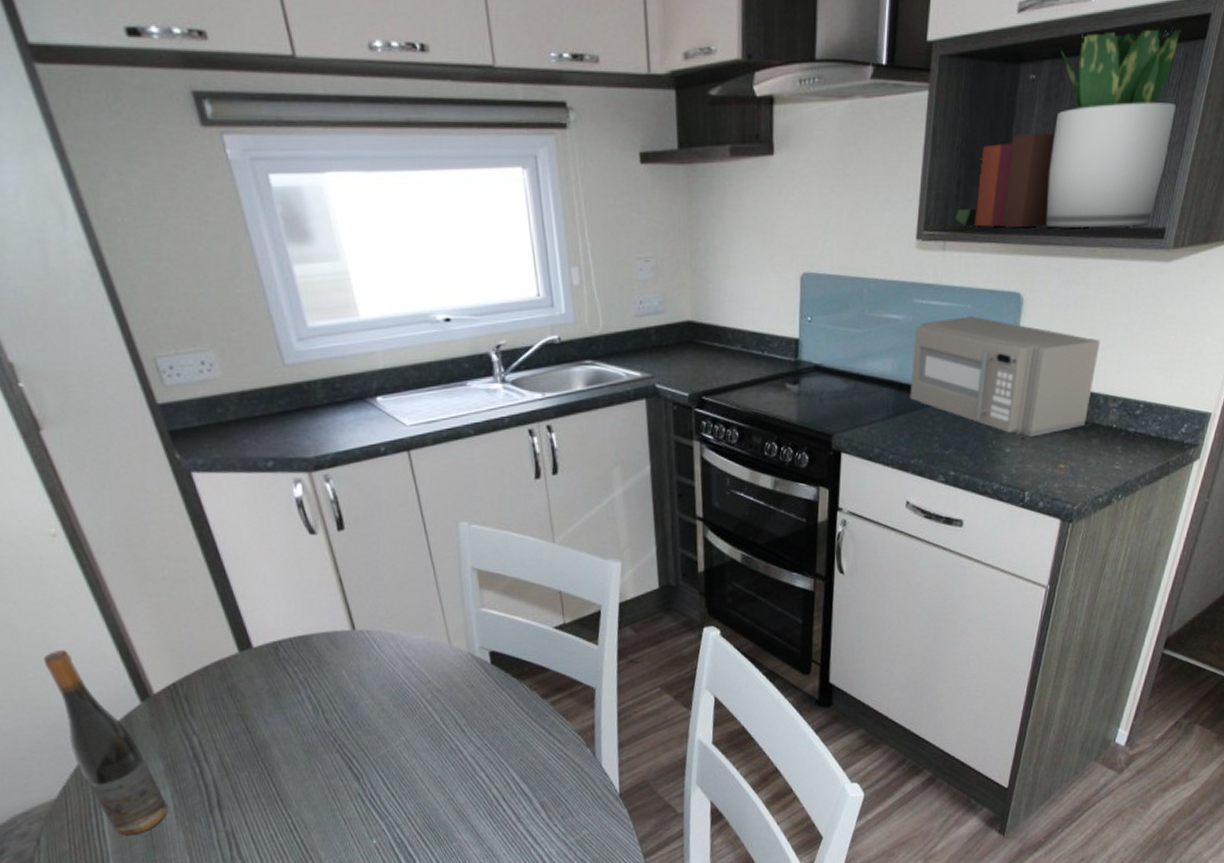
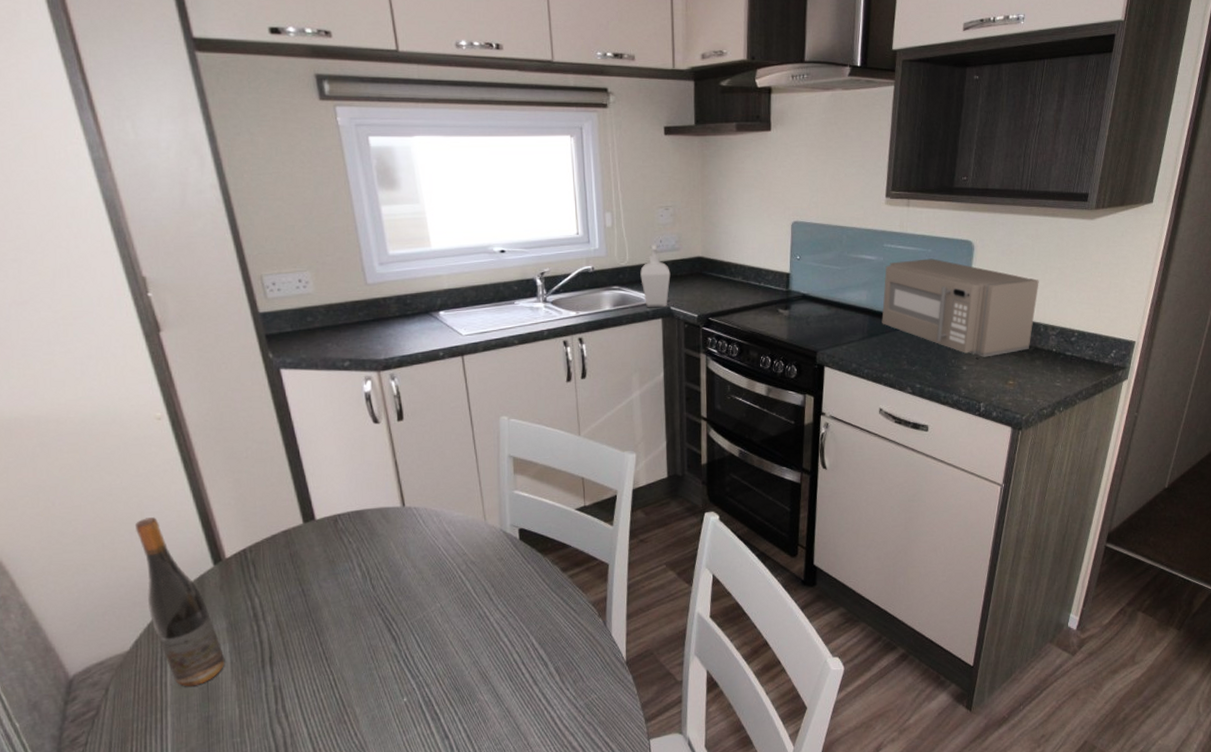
soap bottle: none [617,307,655,387] -> present [640,245,671,308]
books: present [954,133,1055,228] -> none [916,119,996,190]
planter: present [1046,27,1183,229] -> none [991,43,1094,192]

